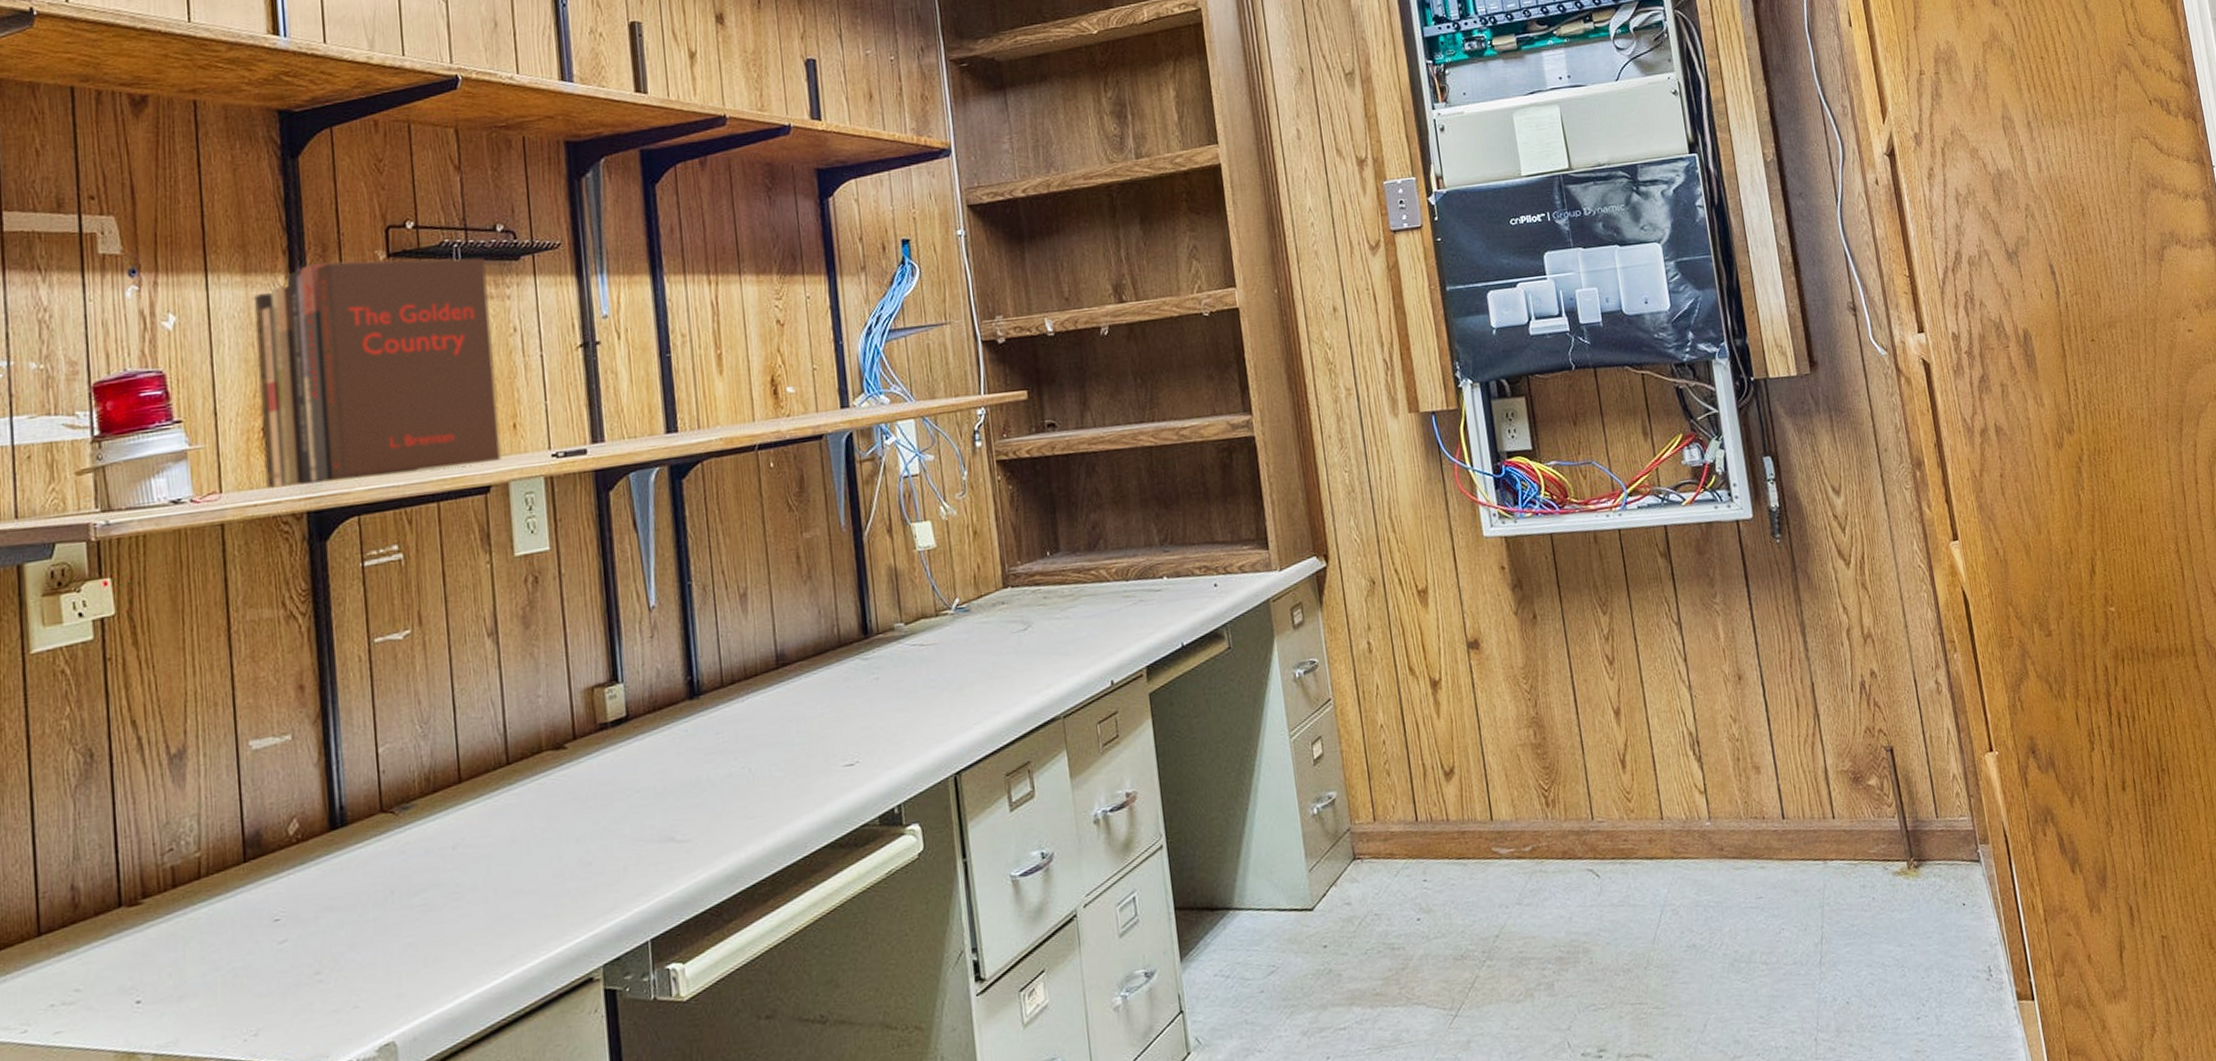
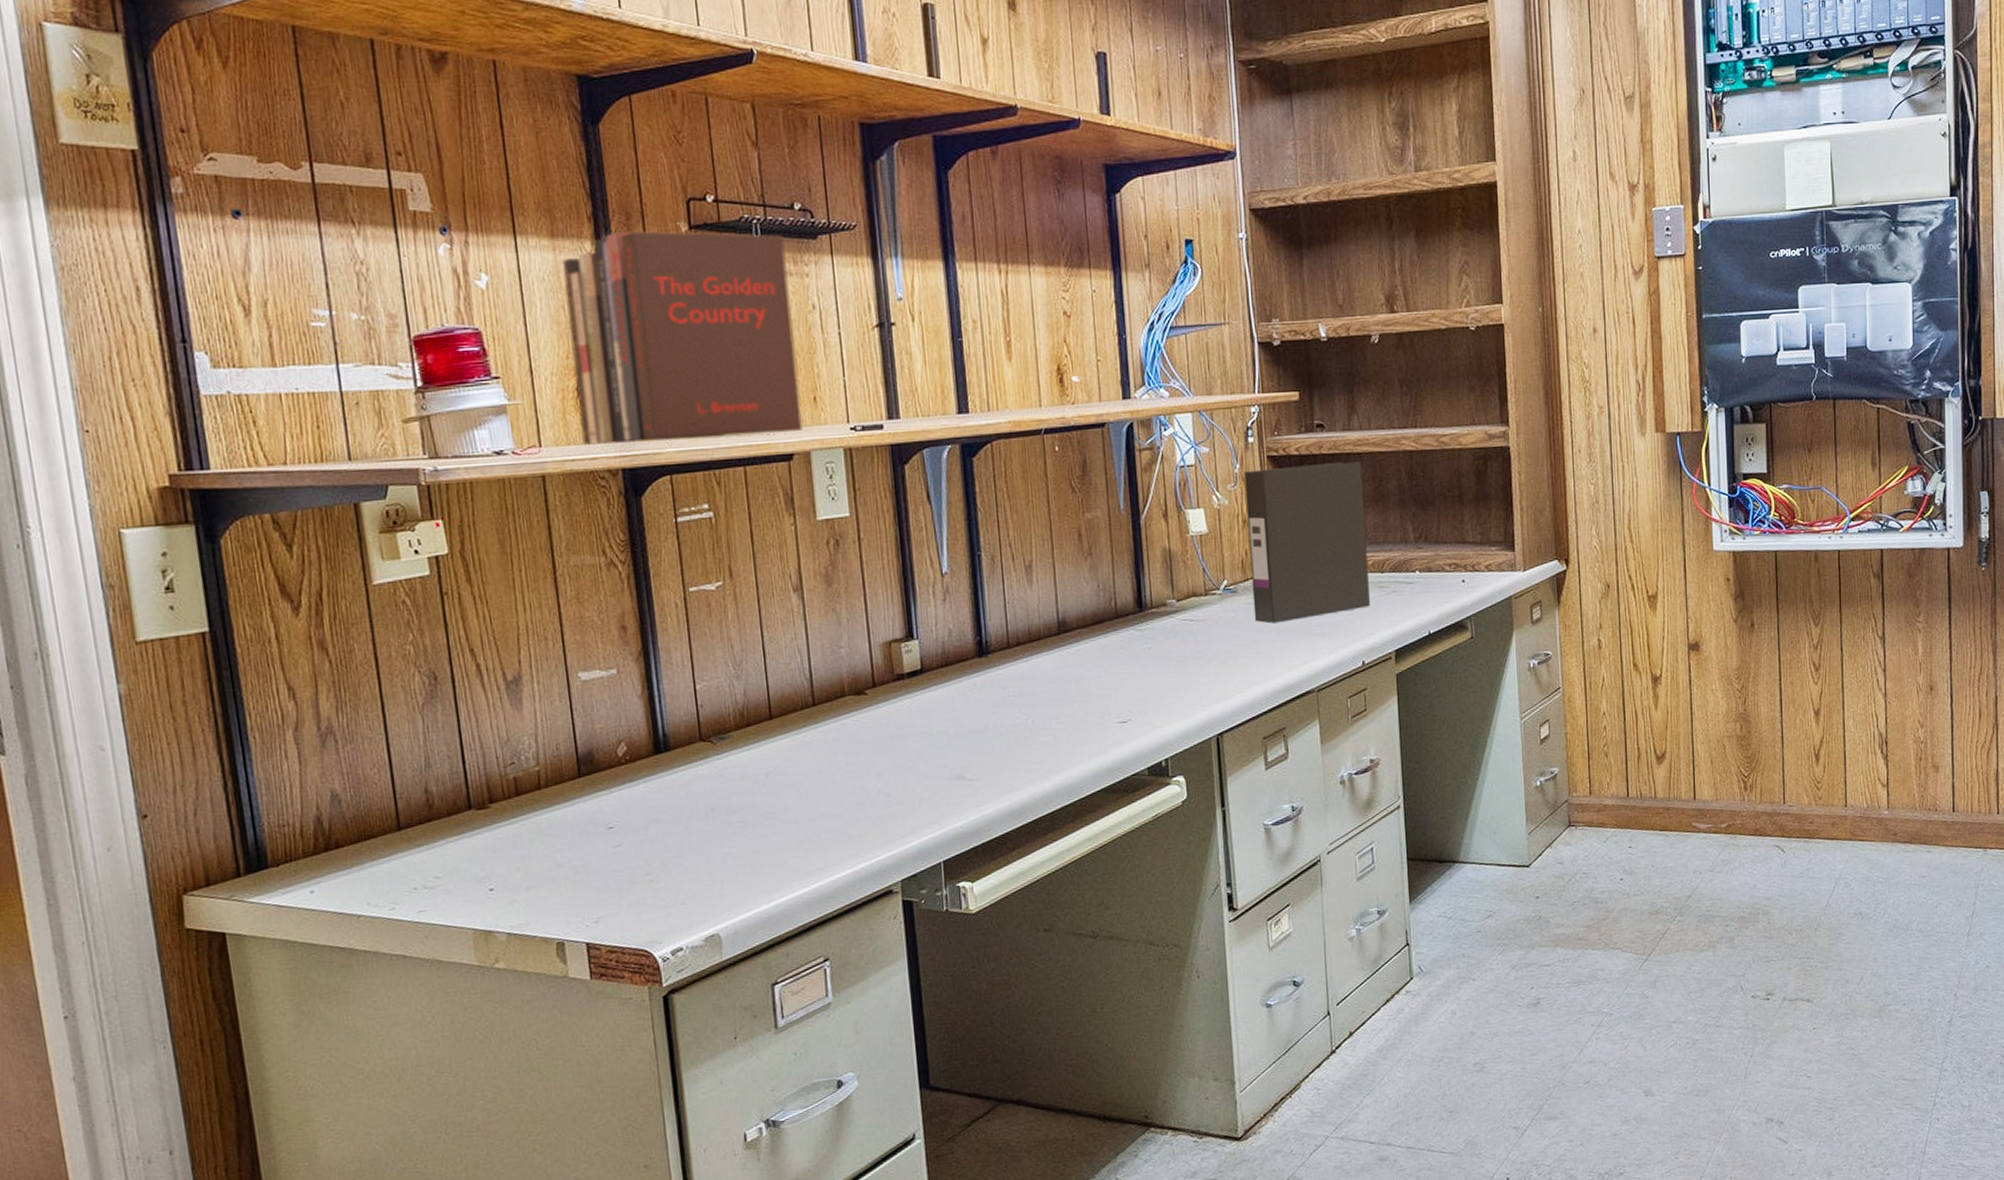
binder: none [973,461,1116,644] -> present [1244,461,1370,624]

